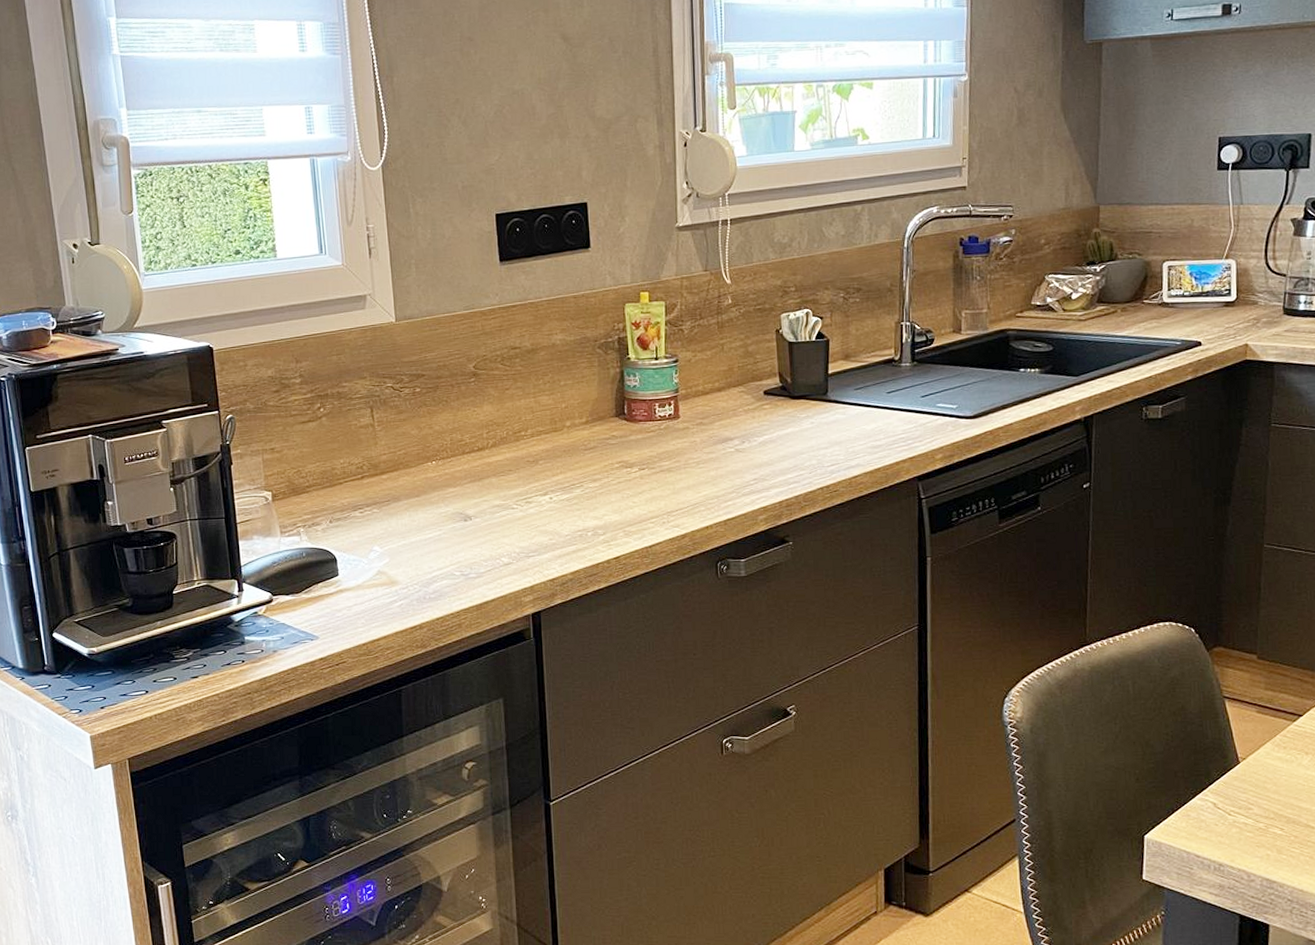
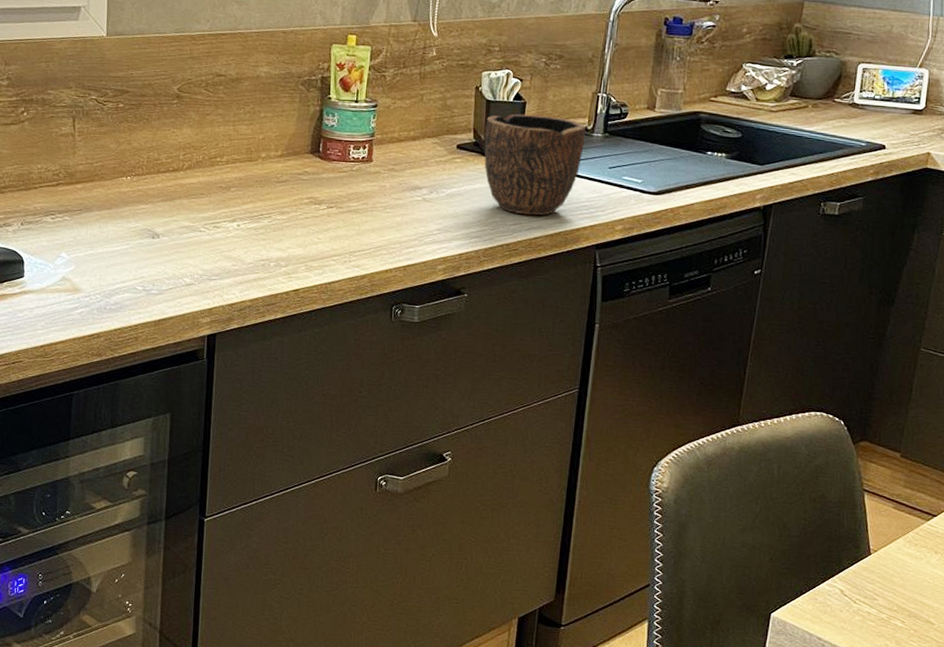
bowl: none [790,351,893,455] -> present [484,114,586,216]

